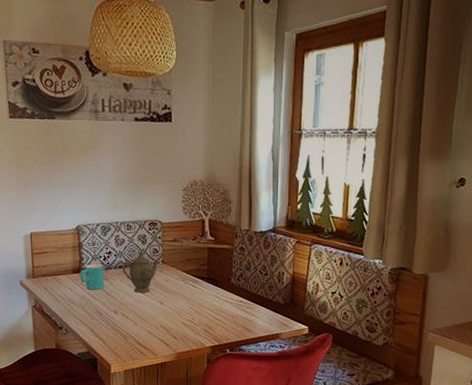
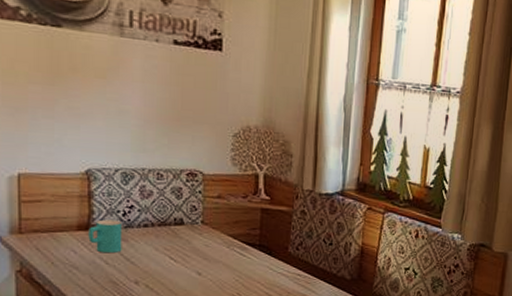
teapot: present [123,251,160,293] -> none [148,207,199,260]

